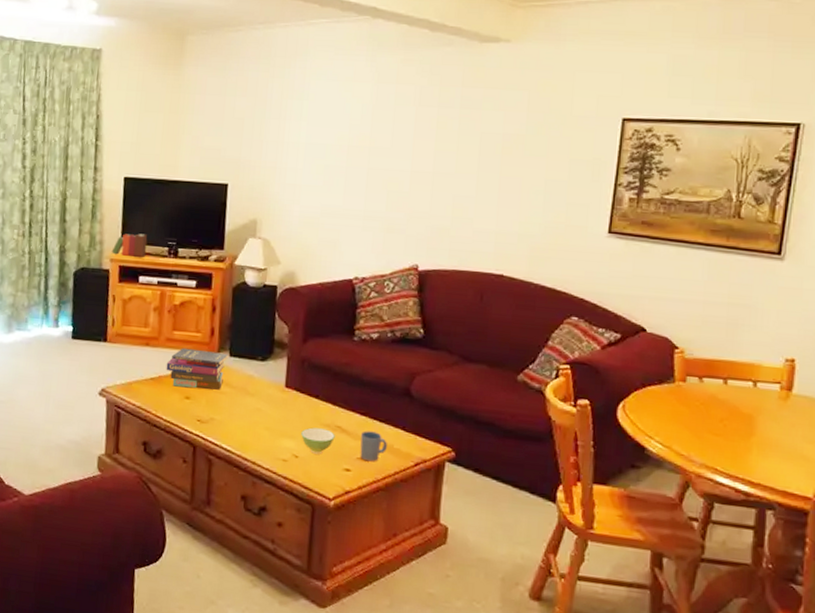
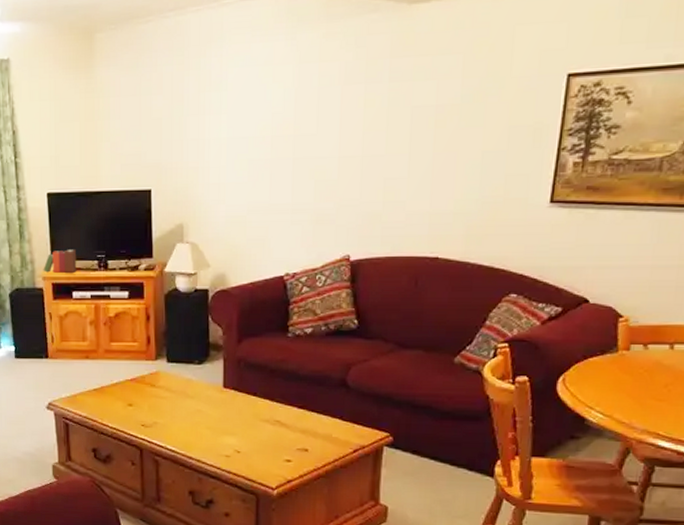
books: present [166,347,229,390] -> none [107,358,167,396]
bowl: present [301,427,335,455] -> none [242,424,275,448]
mug: present [360,430,387,462] -> none [299,423,326,452]

